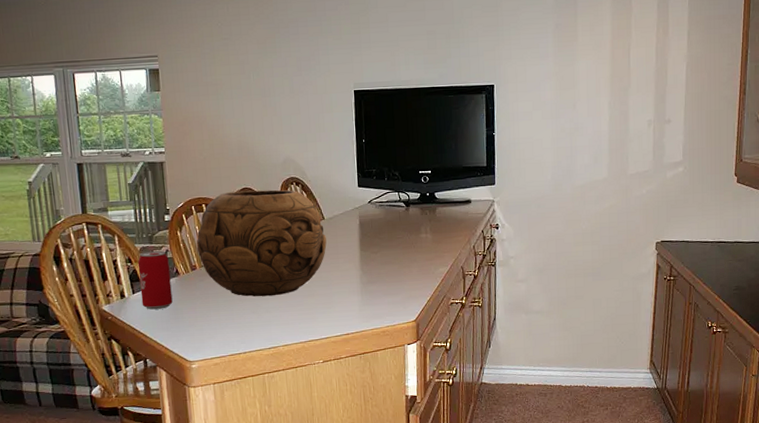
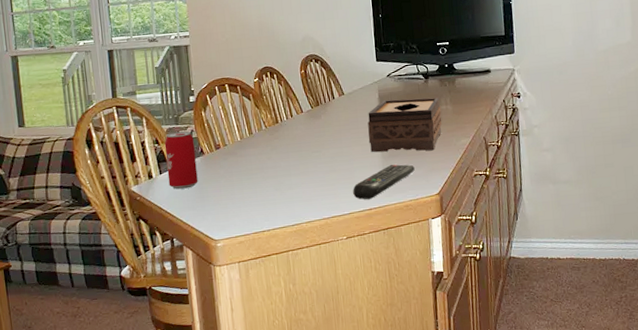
decorative bowl: present [196,189,327,297] -> none [219,67,347,174]
remote control: none [331,291,393,325] -> present [353,164,415,200]
tissue box: none [347,225,422,279] -> present [368,97,443,153]

